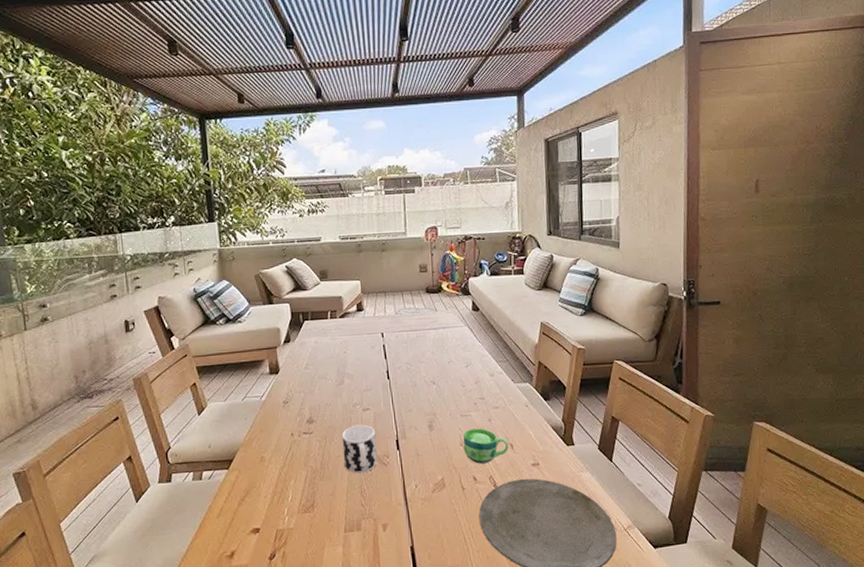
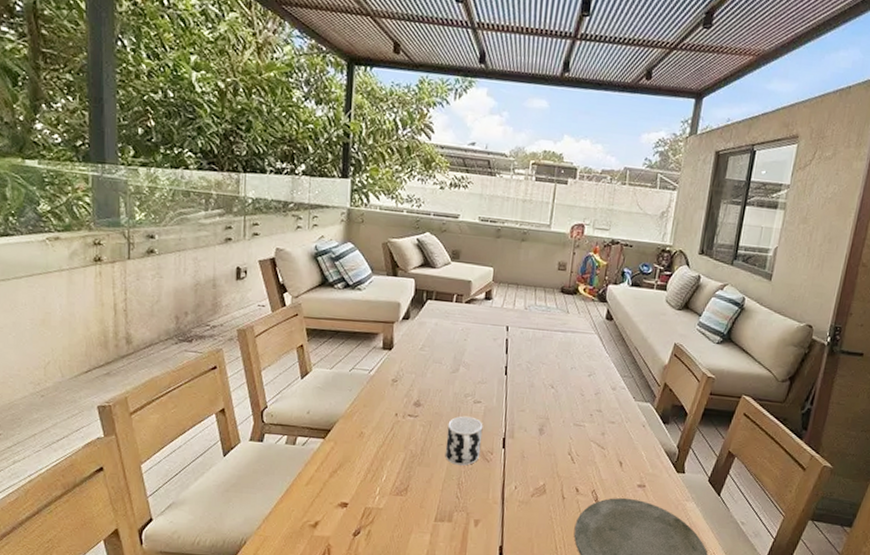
cup: present [463,428,509,464] -> none [571,439,619,477]

